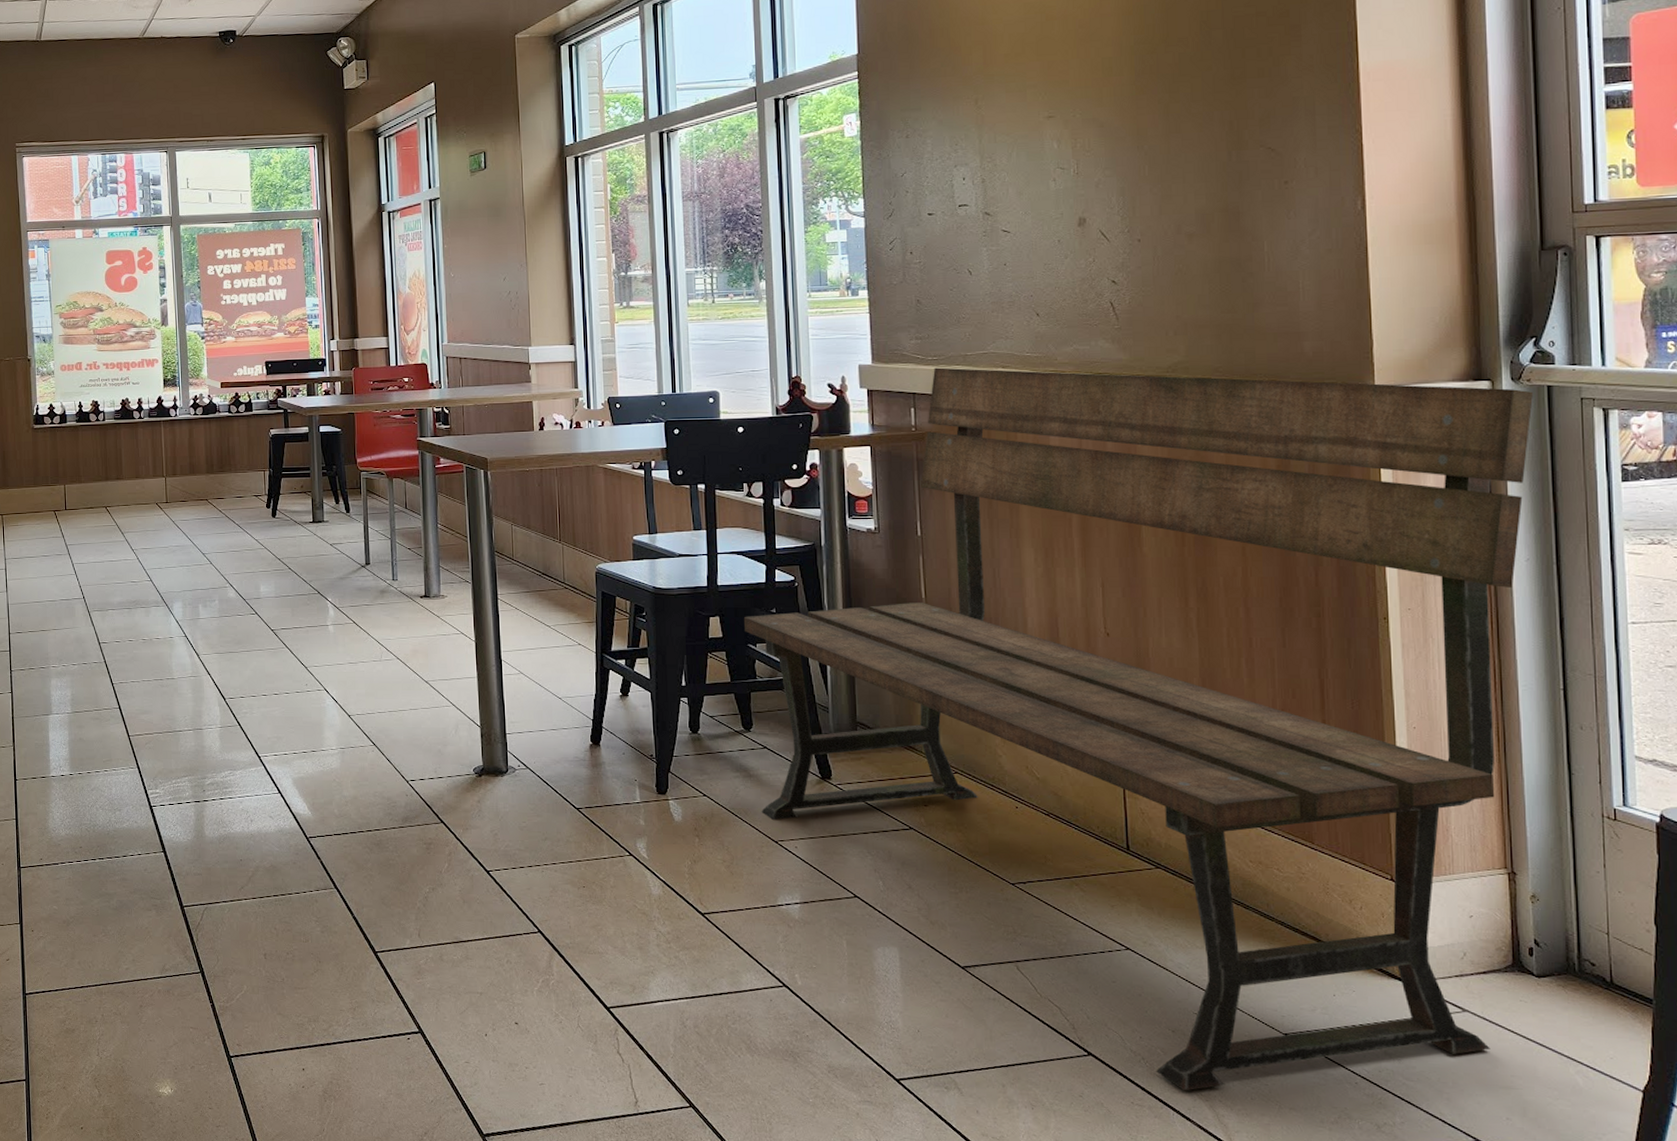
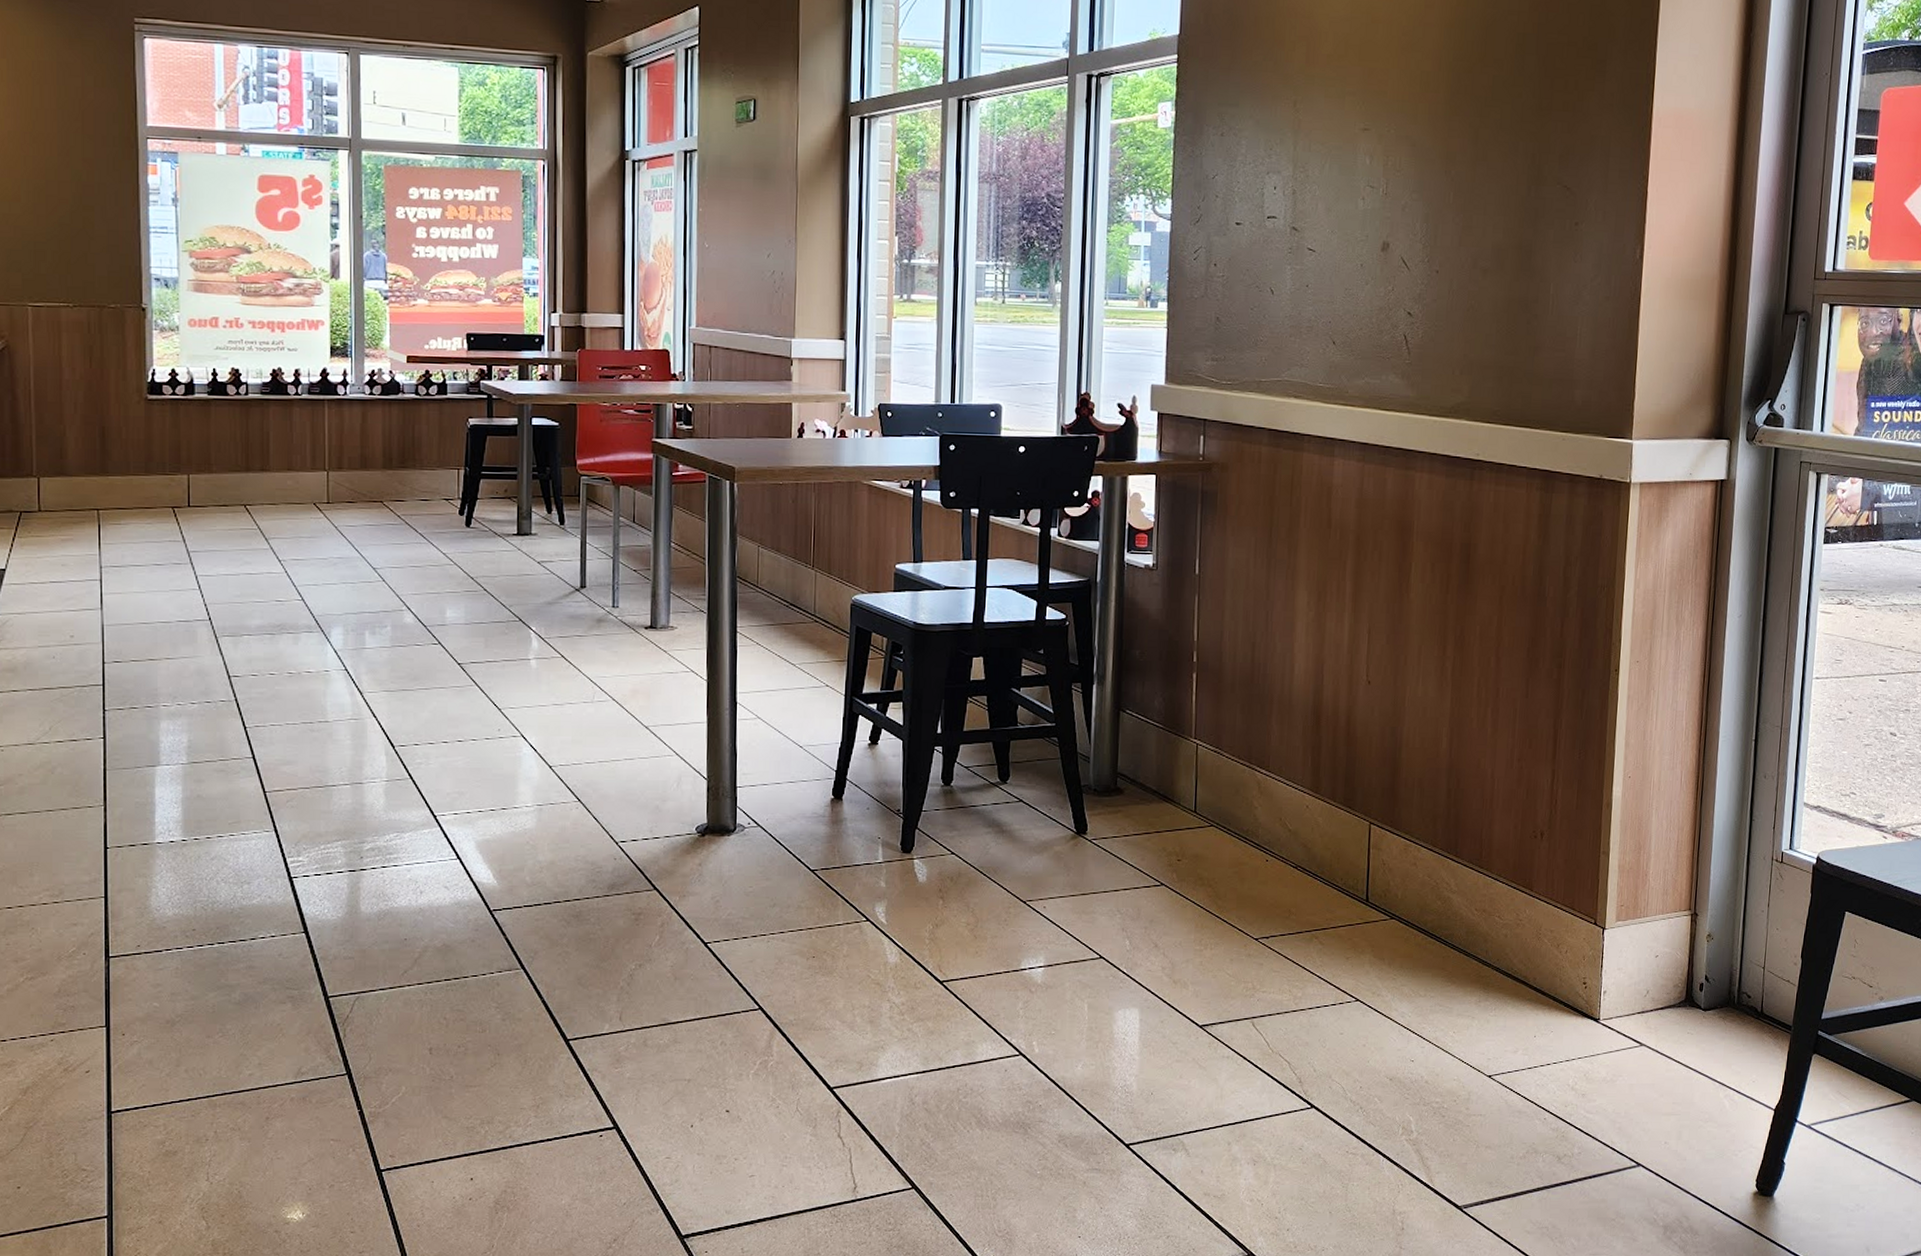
bench: present [743,367,1533,1091] -> none [1008,393,1762,1137]

